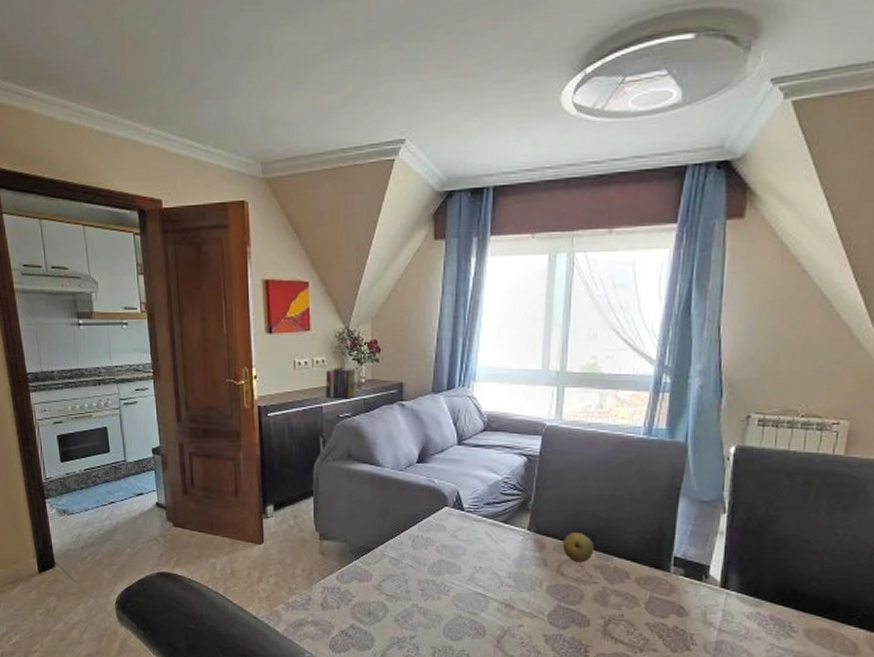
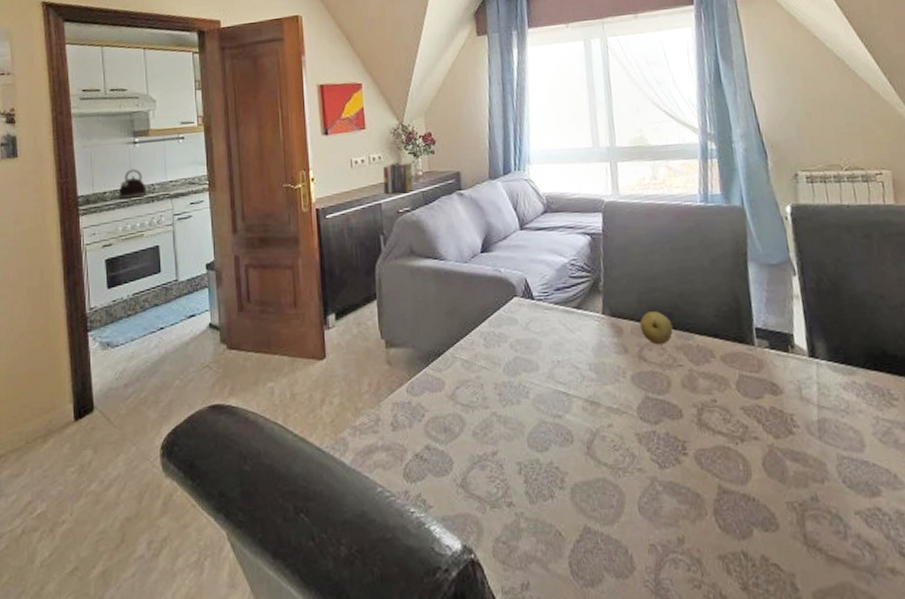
kettle: none [65,351,93,381] -> present [118,169,147,200]

